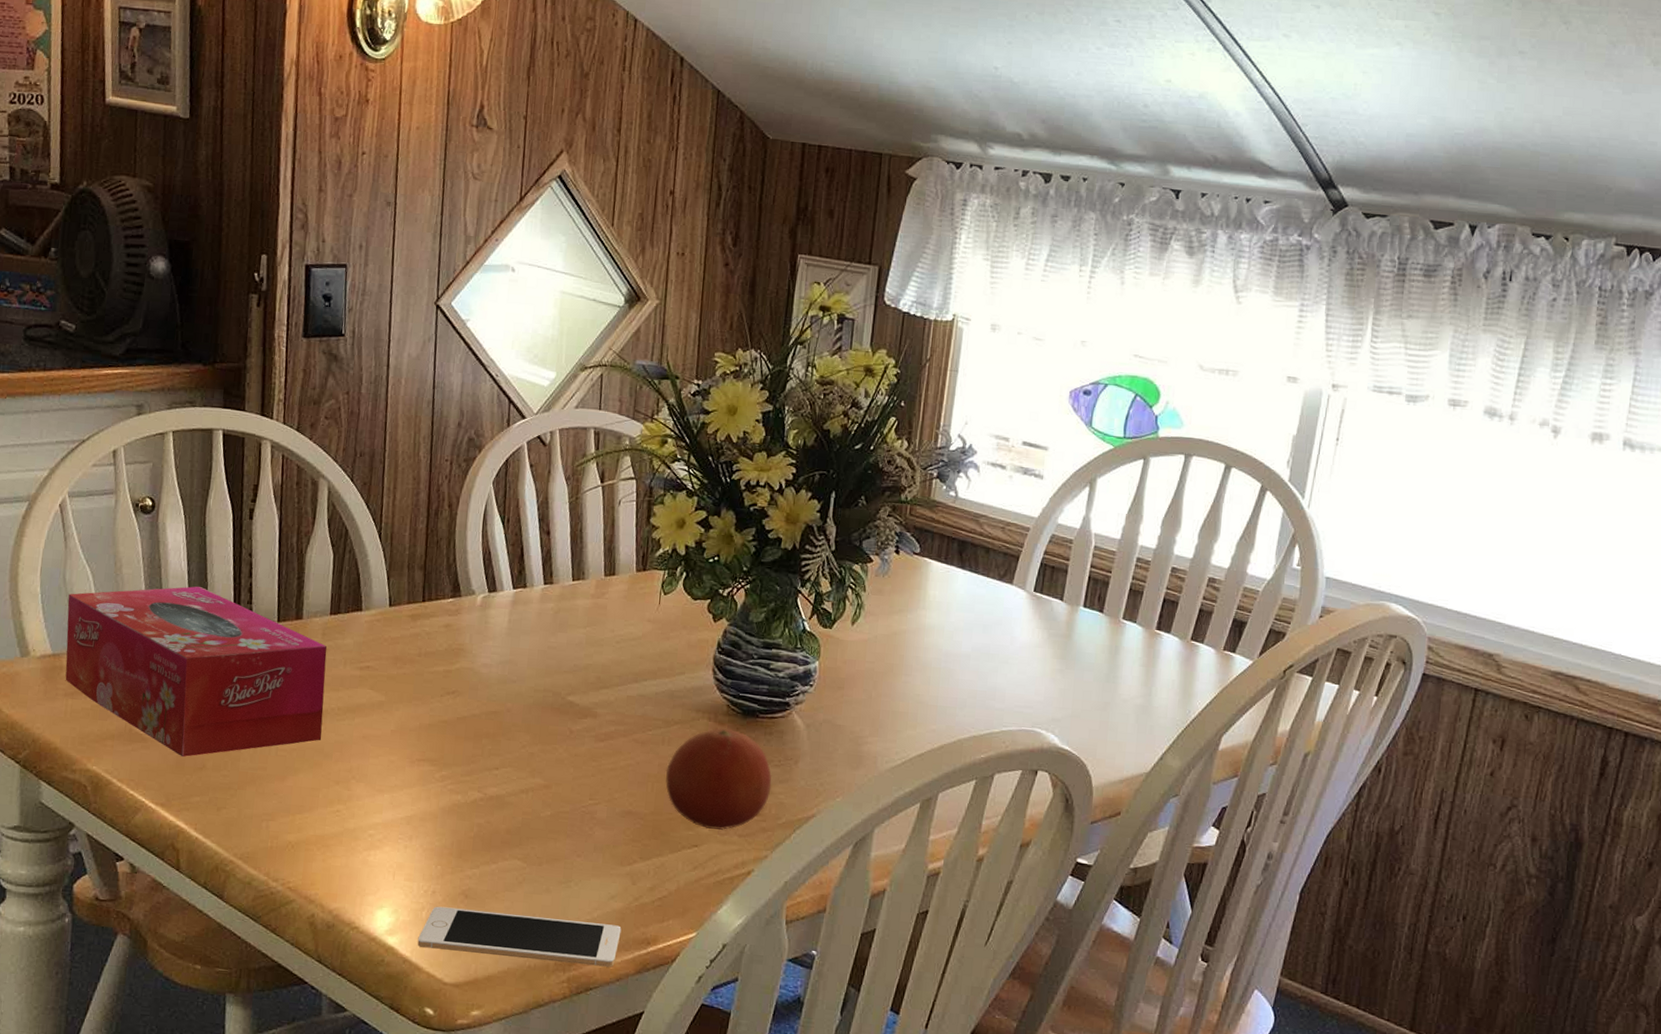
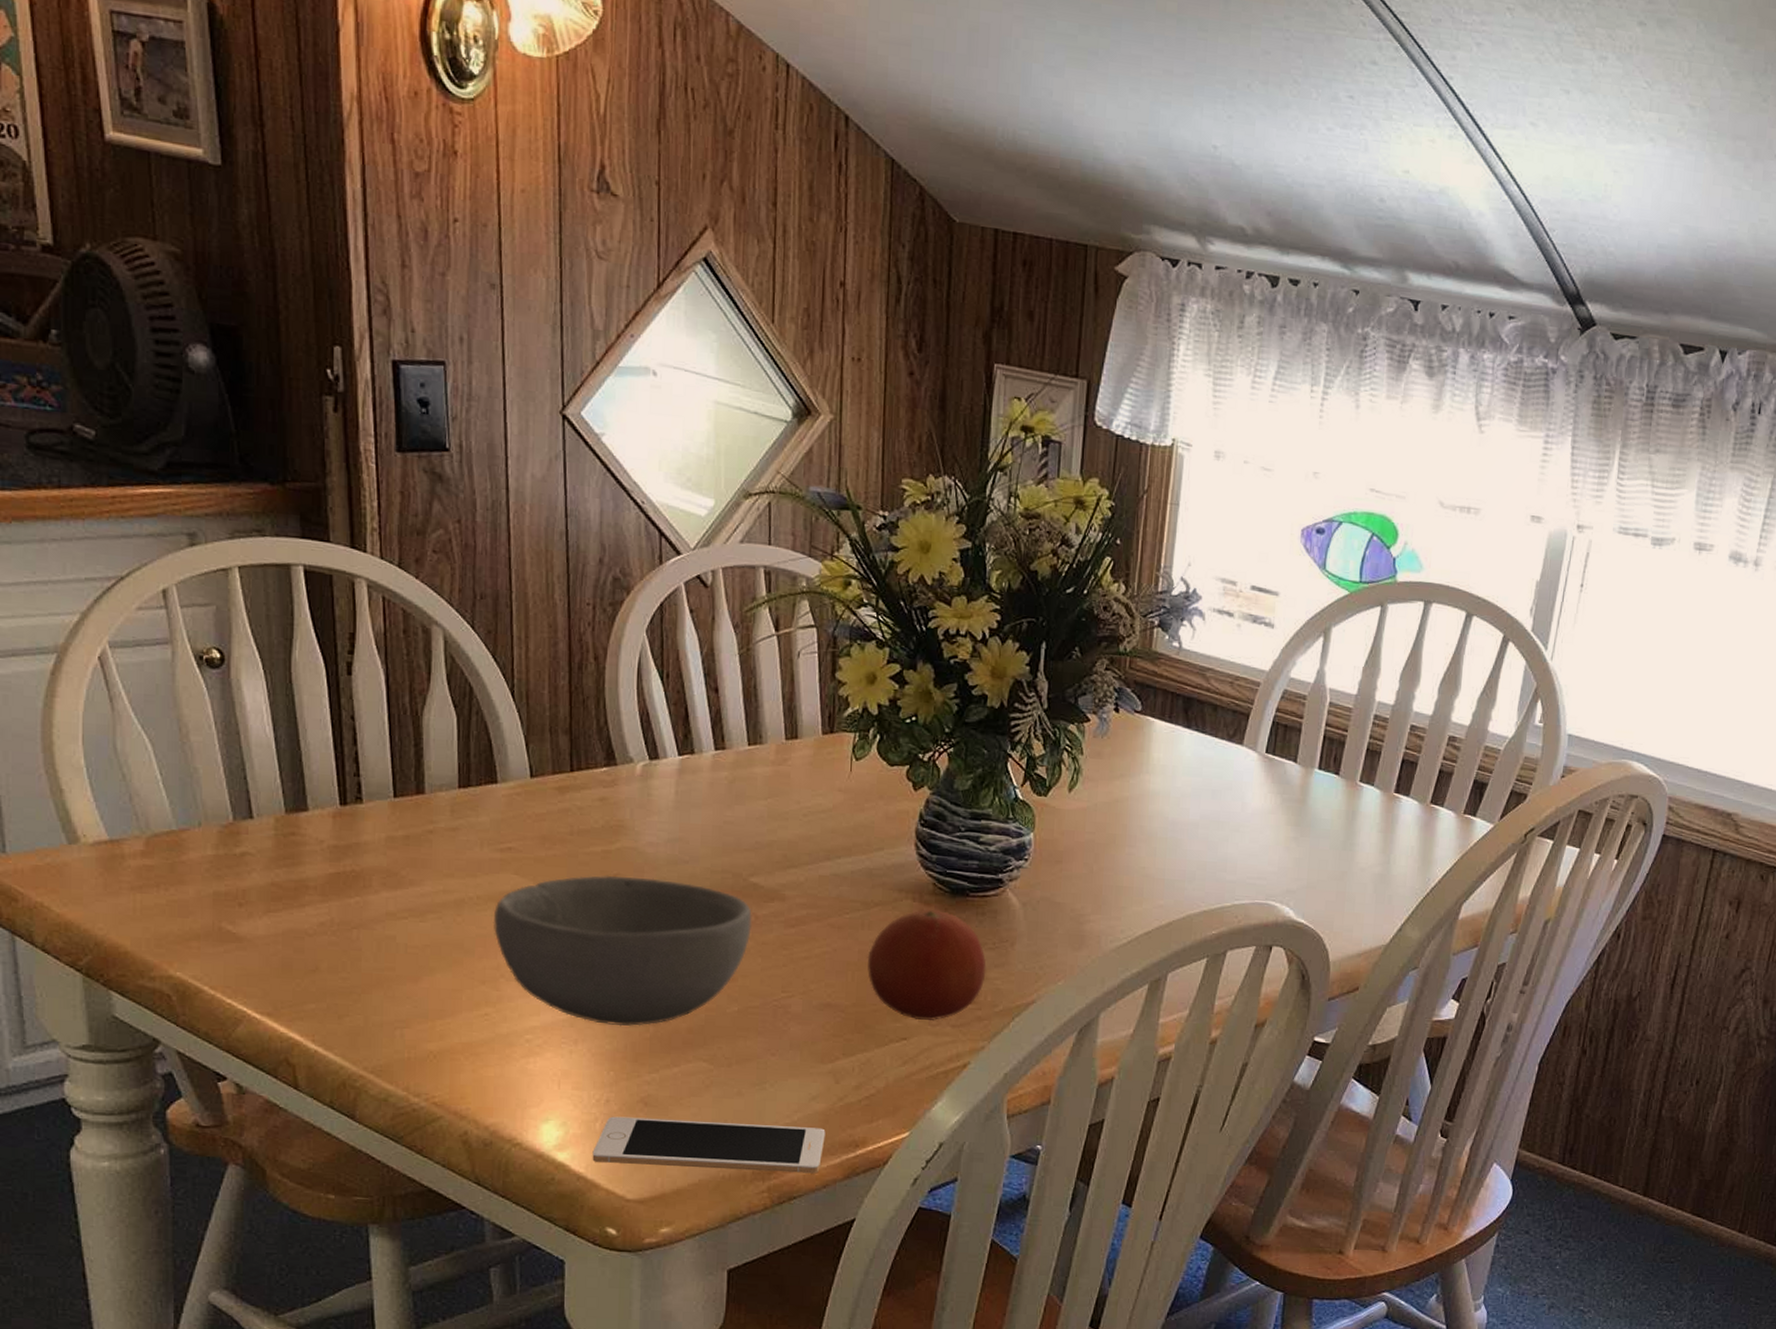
tissue box: present [65,586,327,758] -> none [122,755,460,959]
bowl: none [349,691,568,826] -> present [493,875,752,1027]

